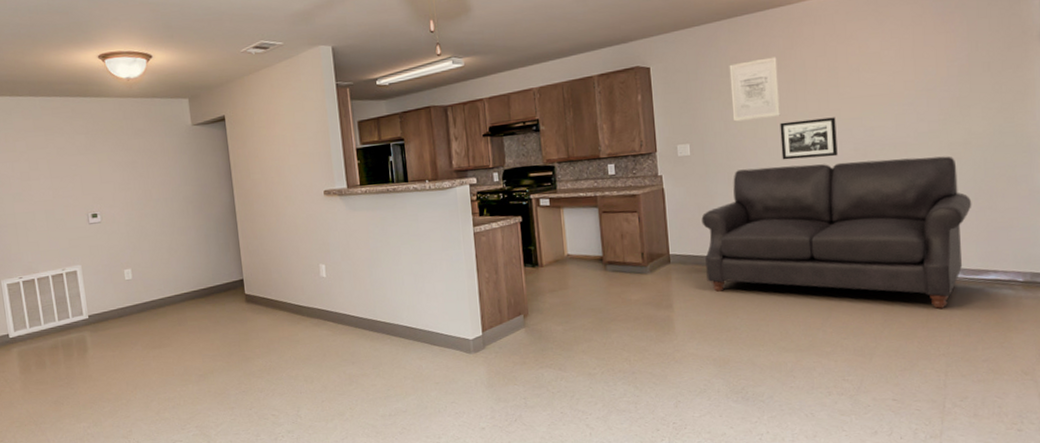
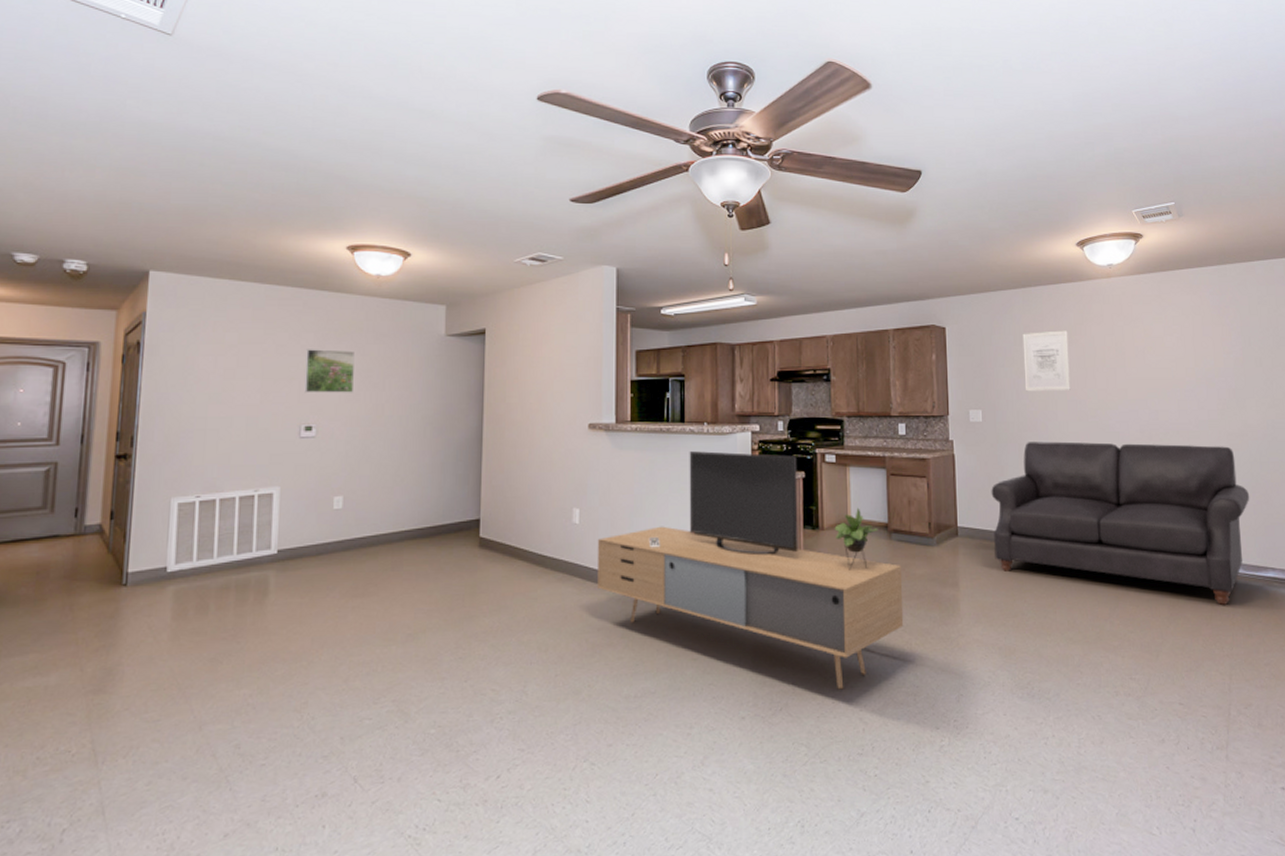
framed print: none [80,146,125,187] -> present [304,349,355,393]
media console: none [343,203,622,402] -> present [597,451,904,690]
picture frame: present [780,117,838,160] -> none [1070,397,1125,437]

